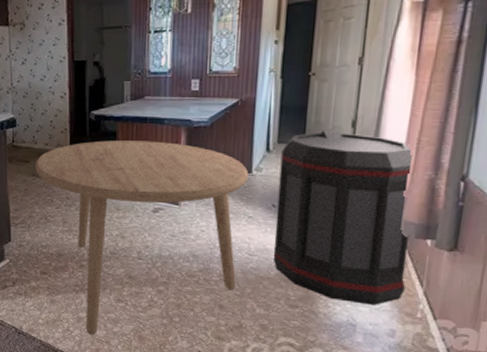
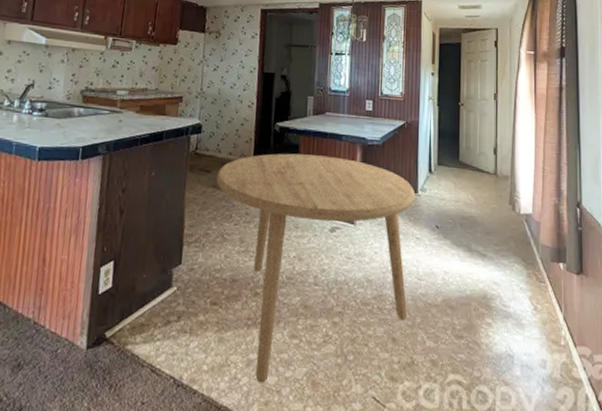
trash can: present [274,130,416,305] -> none [439,155,548,333]

